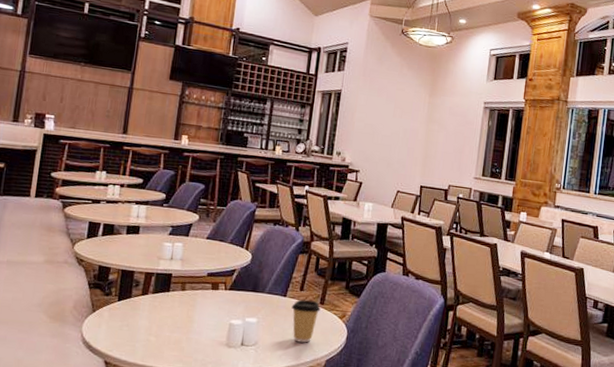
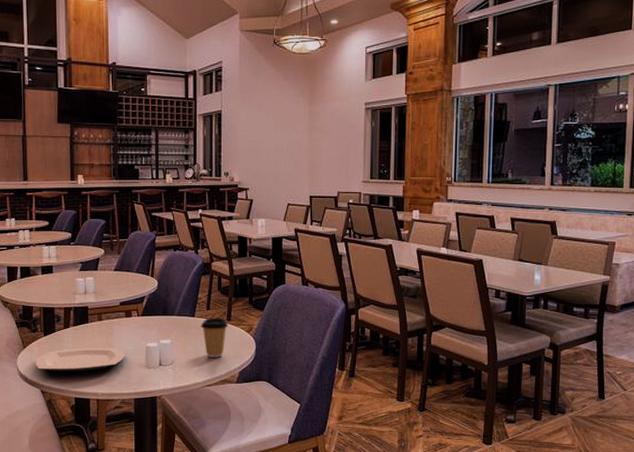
plate: none [102,318,205,344] -> present [34,347,125,372]

